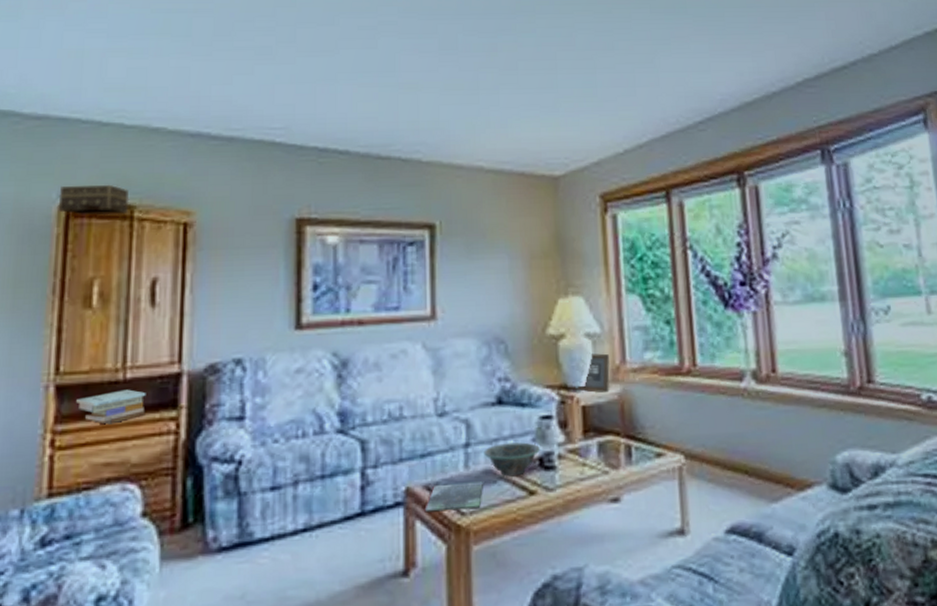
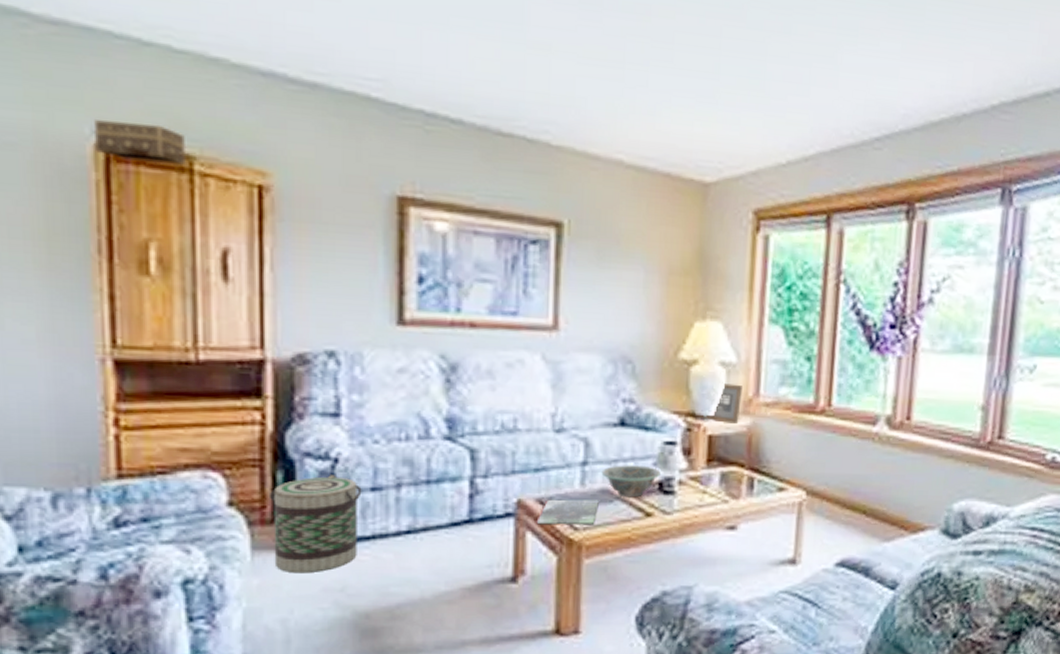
books: present [76,389,146,425] -> none [141,372,225,408]
basket: none [180,477,262,583] -> present [270,475,362,574]

